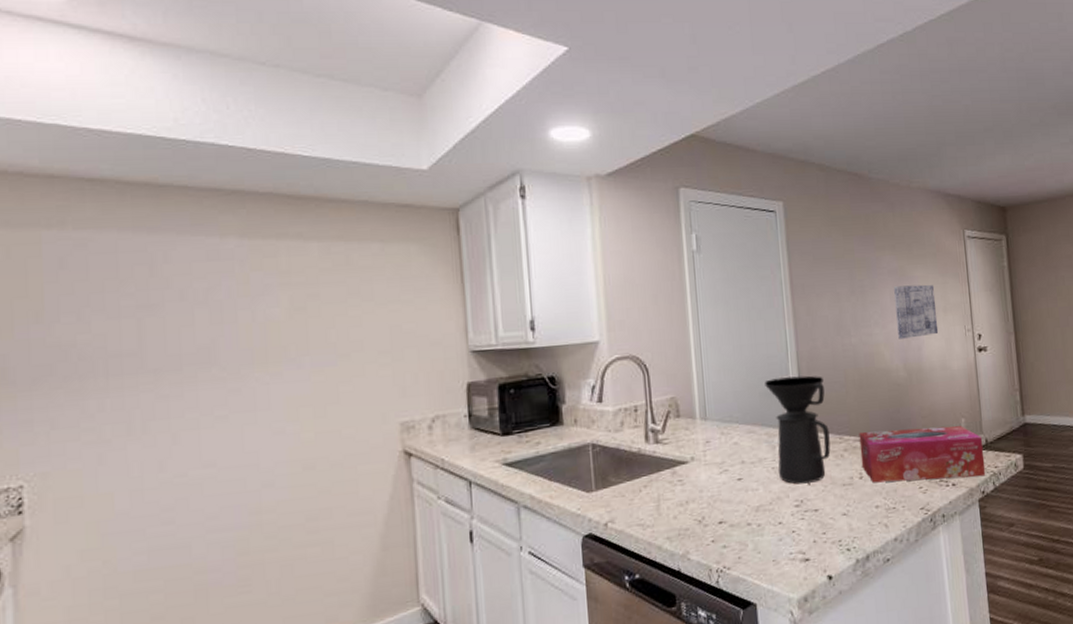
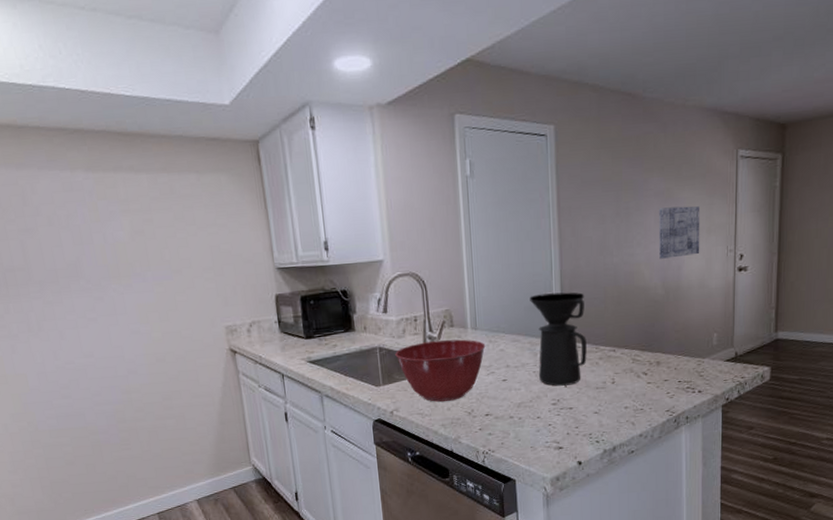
mixing bowl: none [611,431,717,509] -> present [395,339,486,402]
tissue box: present [859,426,986,483] -> none [614,340,733,388]

